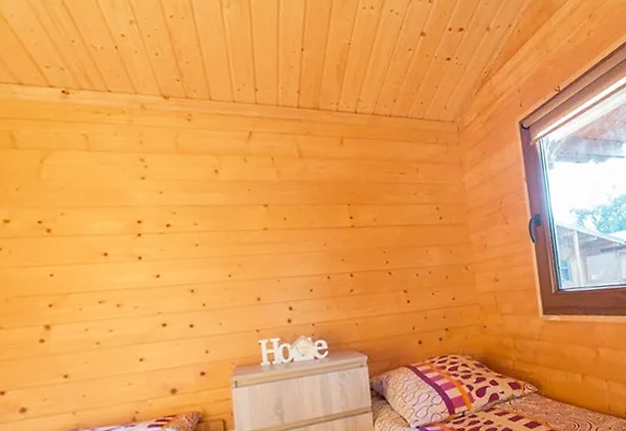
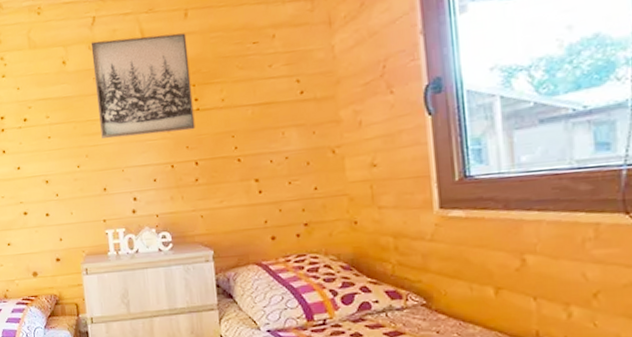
wall art: none [246,154,351,250] -> present [90,33,196,140]

